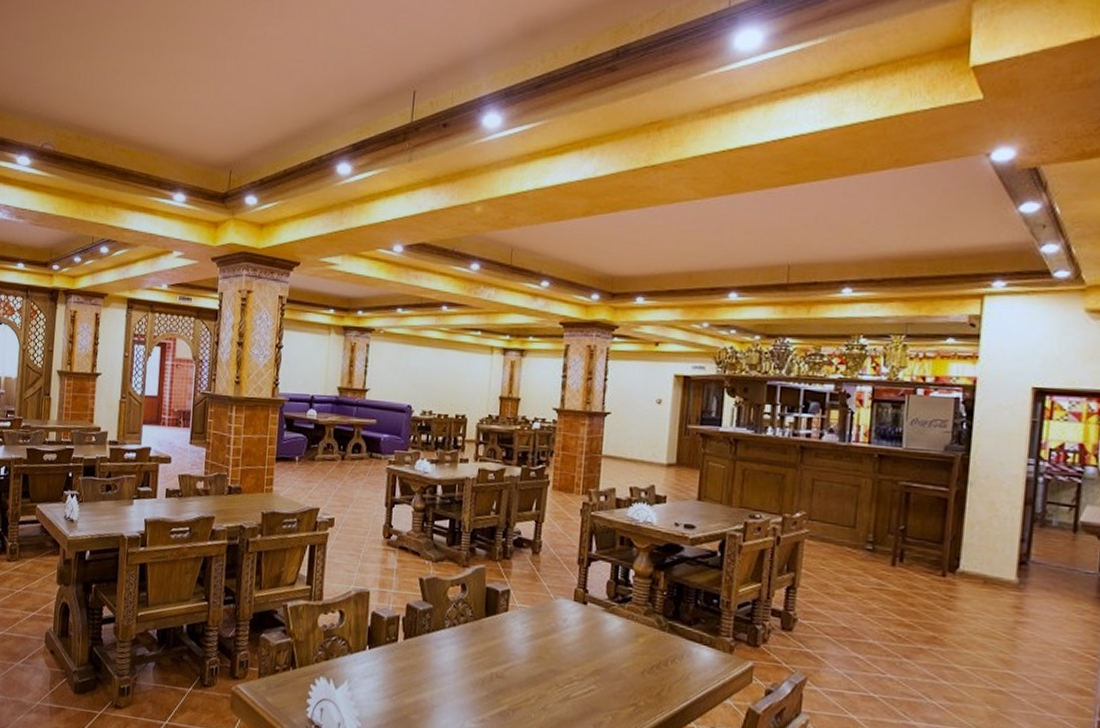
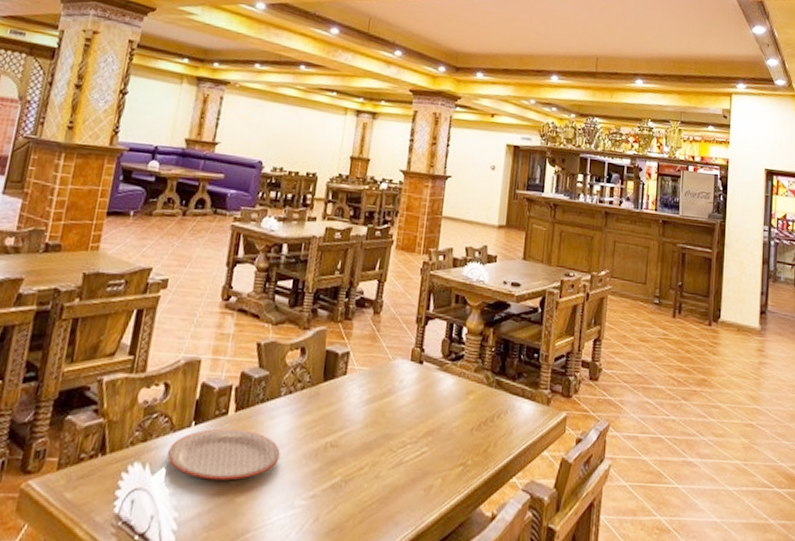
plate: none [347,653,448,700] -> present [167,428,280,481]

